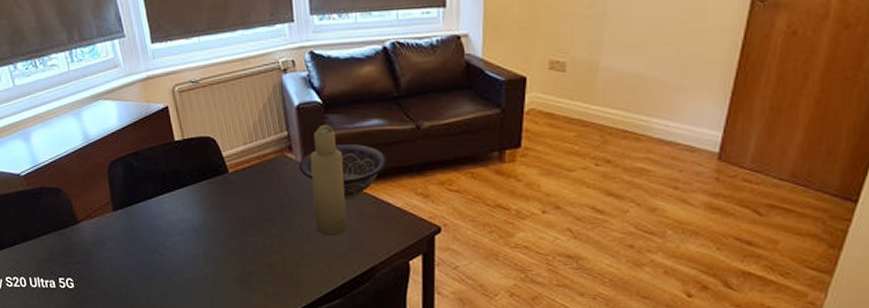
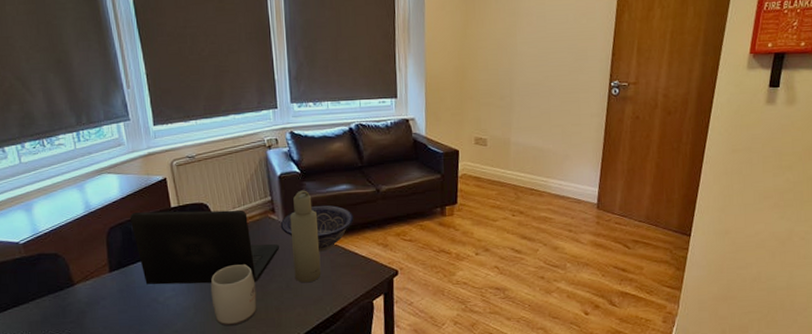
laptop: none [131,145,298,231] -> present [129,210,279,285]
mug: none [221,209,274,279] -> present [210,263,257,326]

